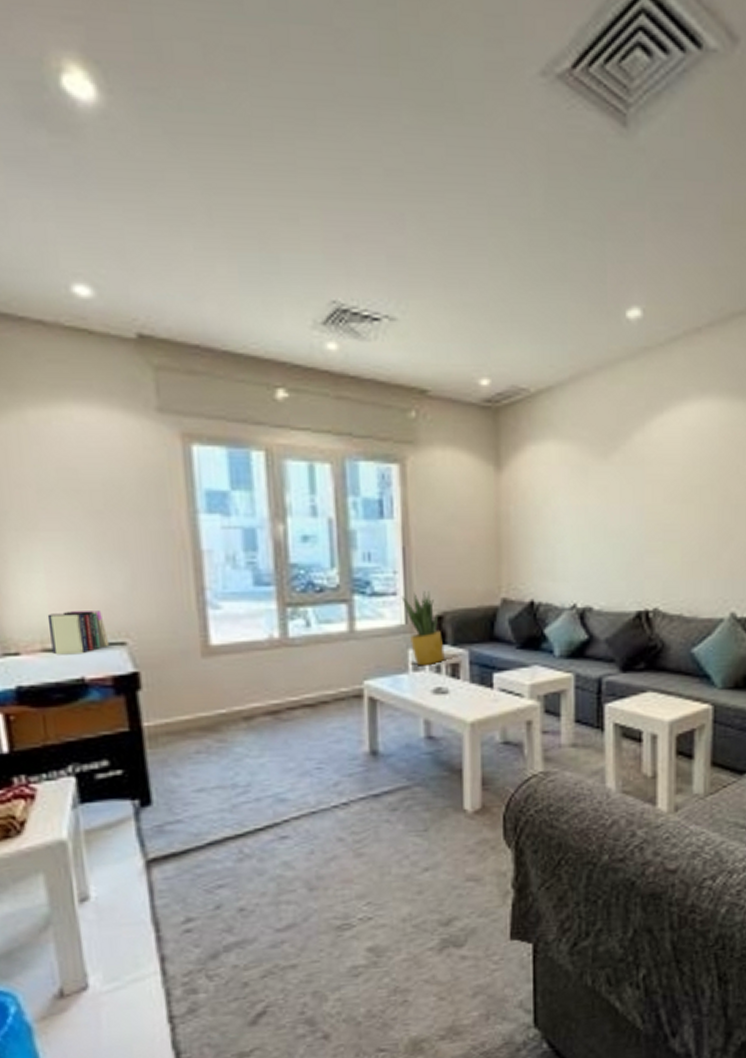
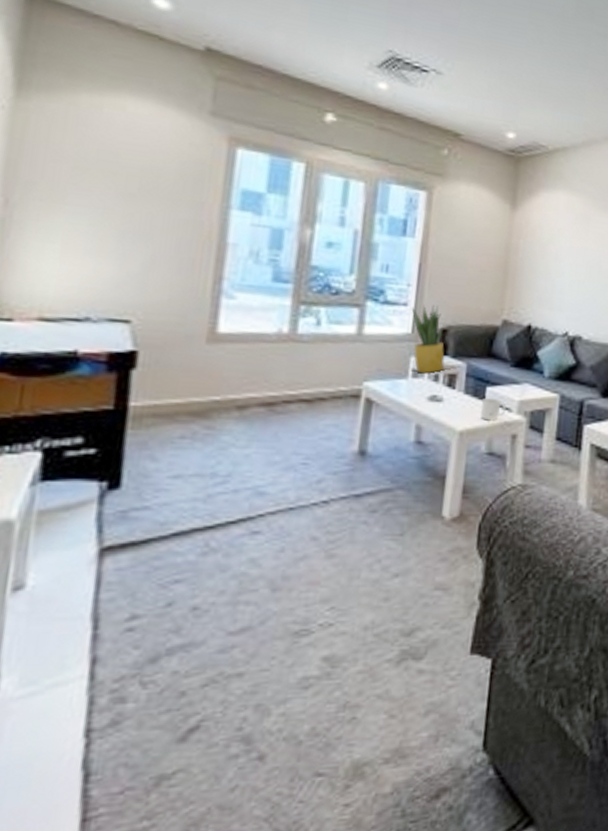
books: present [47,611,110,655] -> none [49,284,113,328]
mug: none [490,684,517,709] -> present [481,397,507,421]

